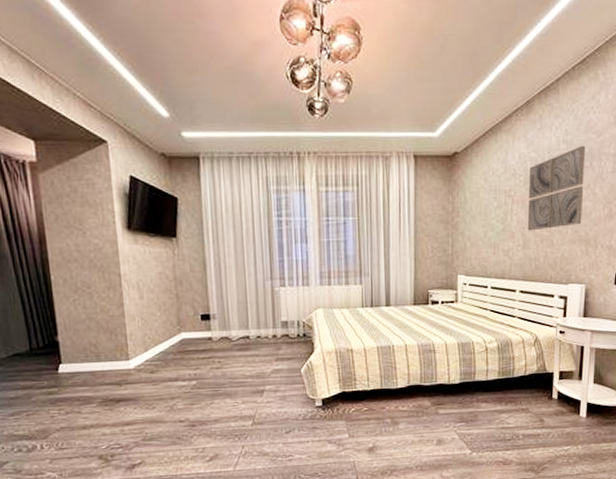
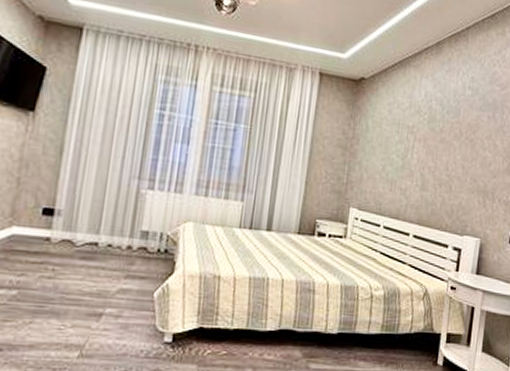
wall art: present [527,145,586,231] -> none [426,95,490,175]

